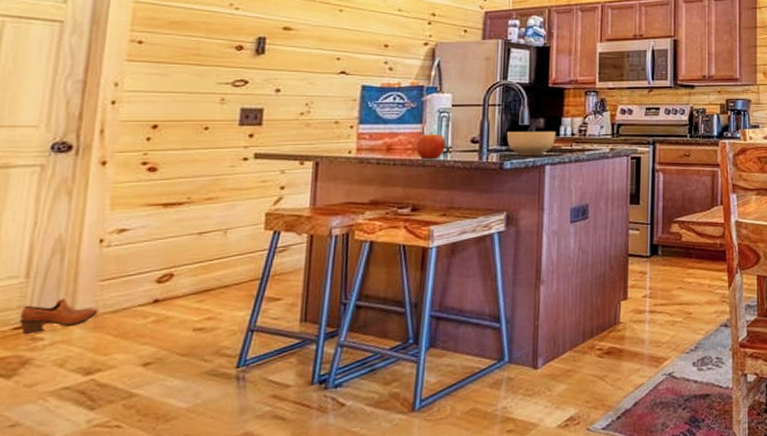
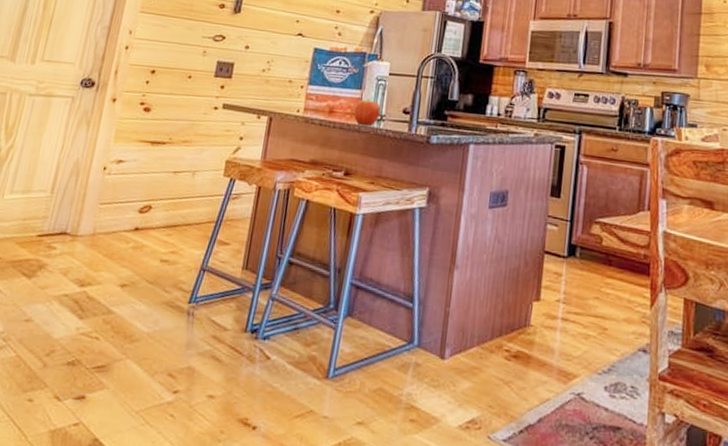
shoe: present [18,298,98,334] -> none [42,215,96,242]
bowl: present [506,131,557,156] -> none [435,105,483,133]

